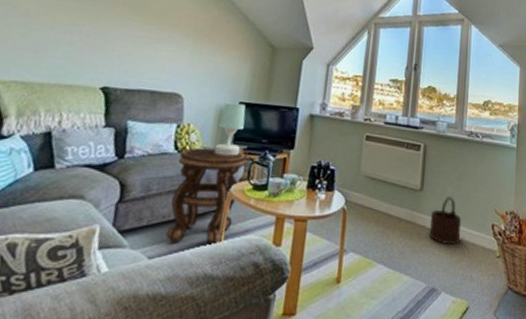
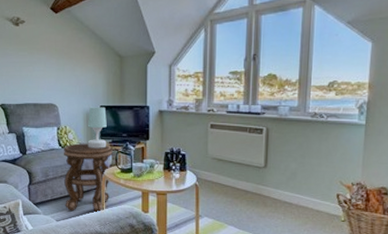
wooden bucket: present [429,197,461,245] -> none [274,172,305,211]

